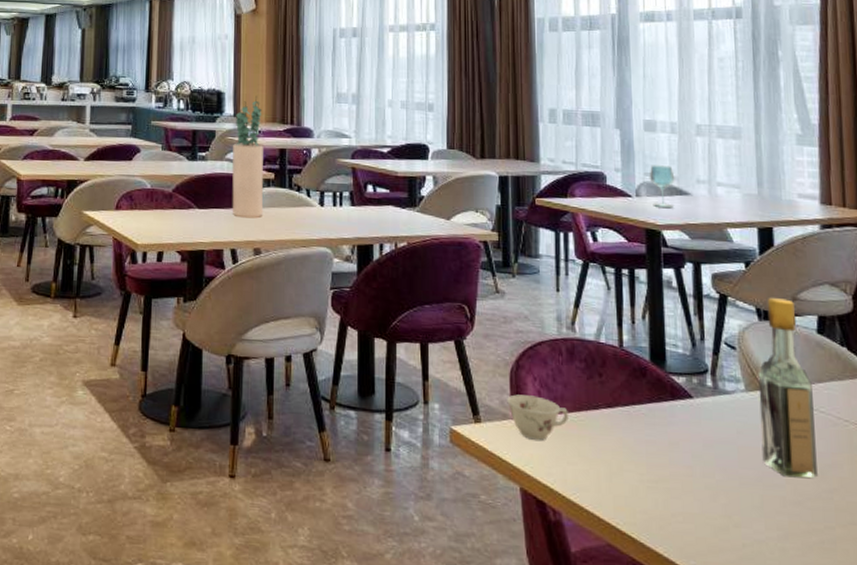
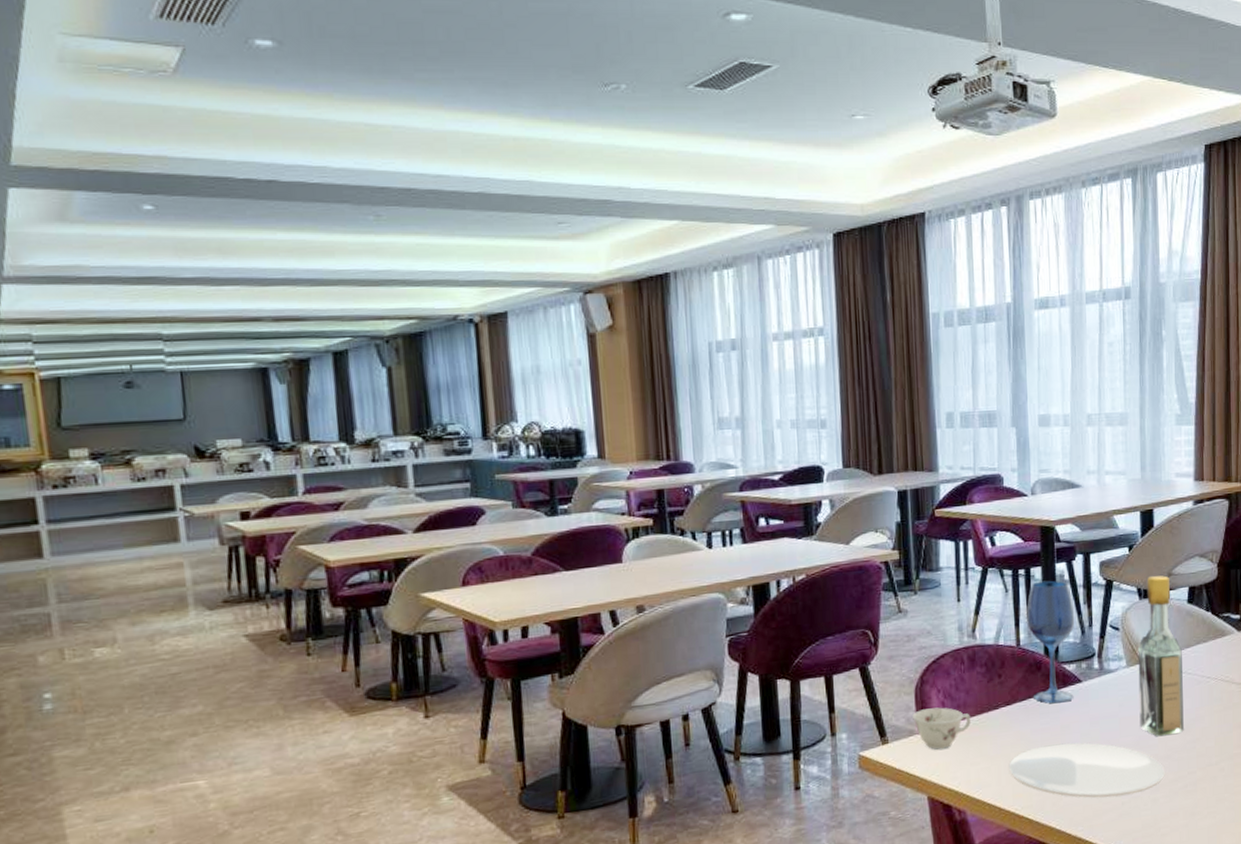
vase: present [232,95,263,219] -> none [600,430,643,574]
plate: none [609,459,795,537] -> present [1009,742,1165,798]
wineglass: none [630,284,685,417] -> present [1027,580,1075,704]
wine glass: present [649,165,675,208] -> none [1043,460,1067,503]

